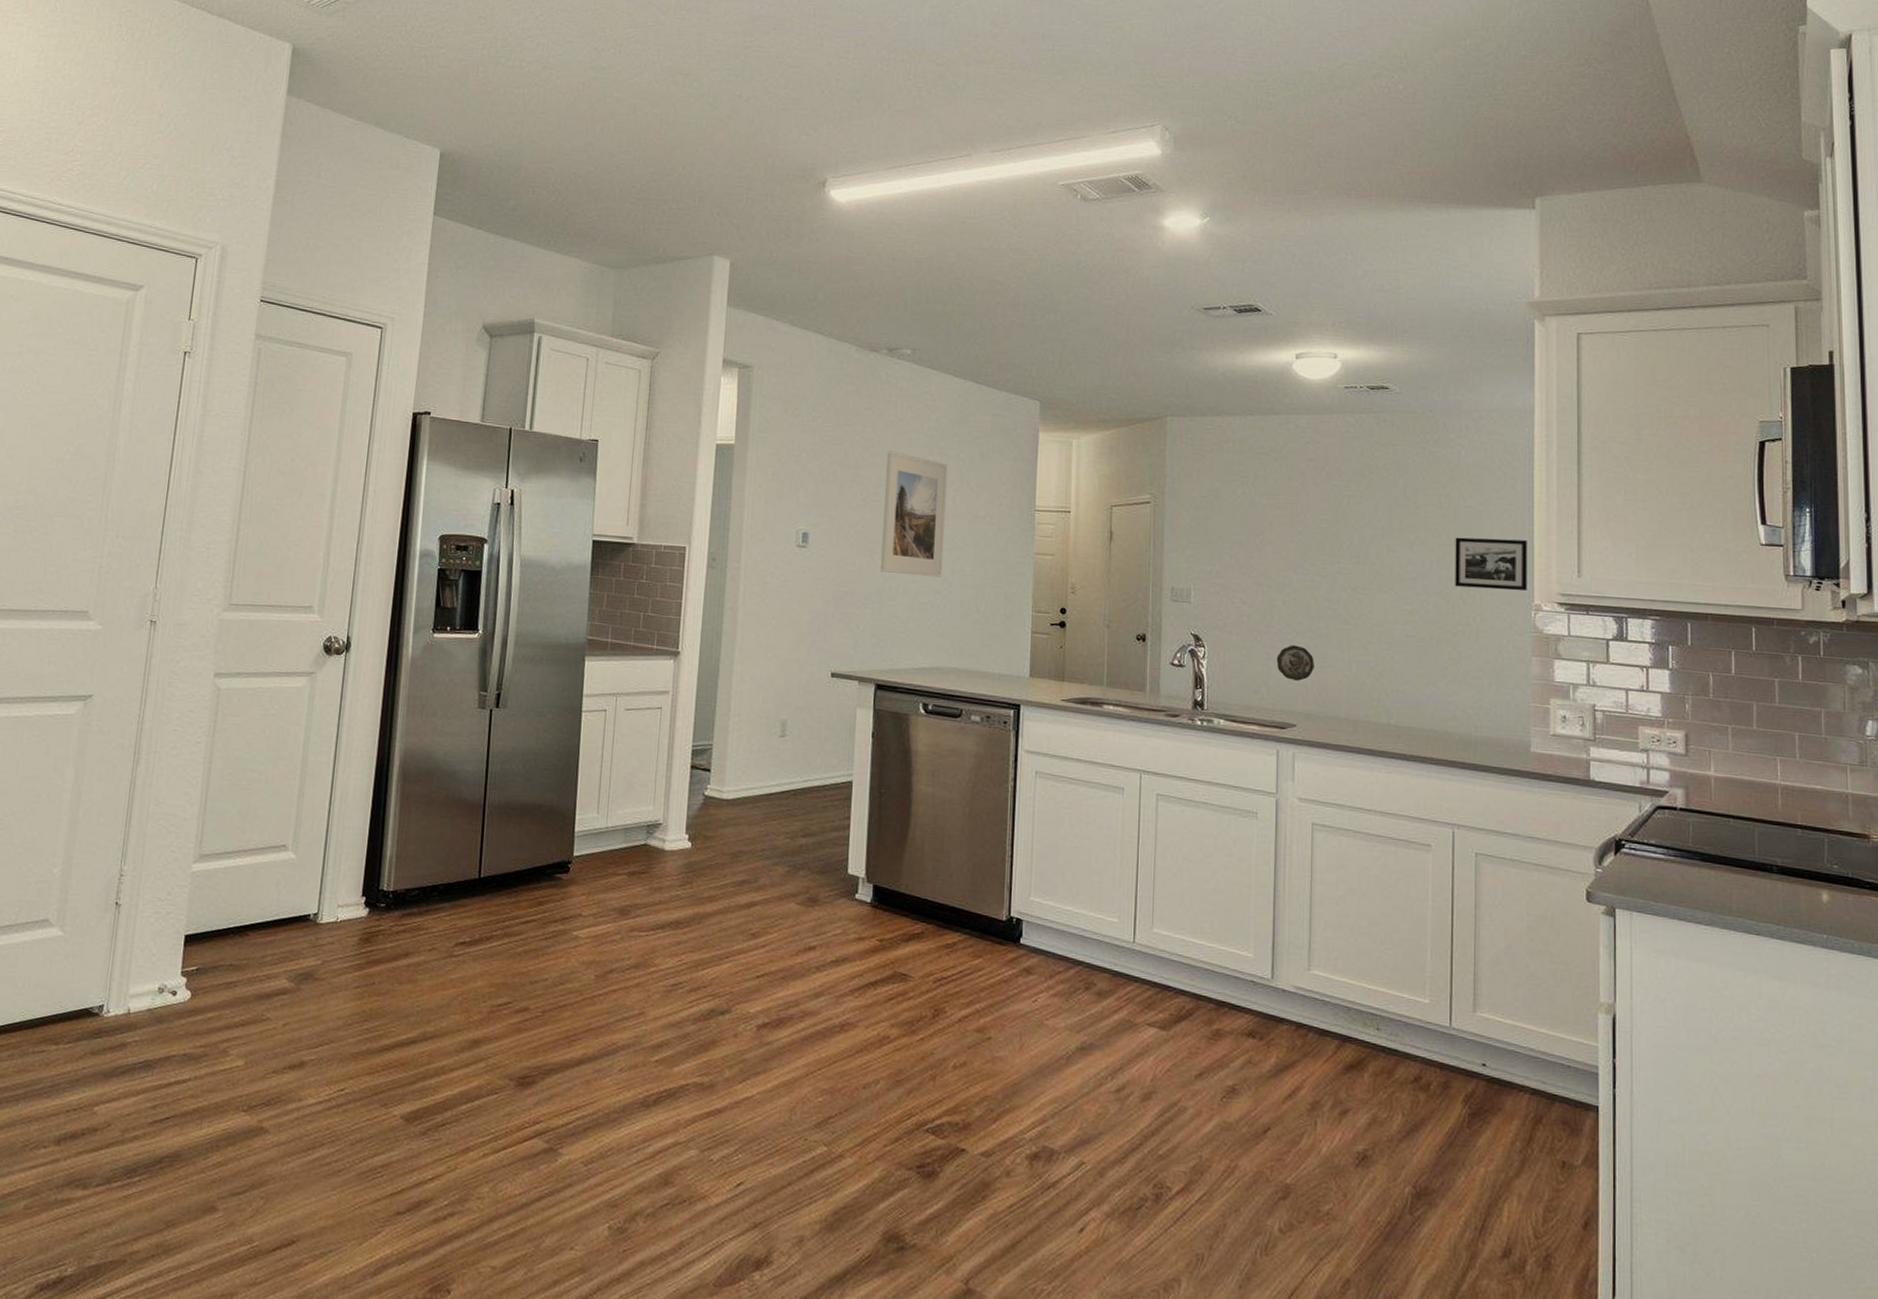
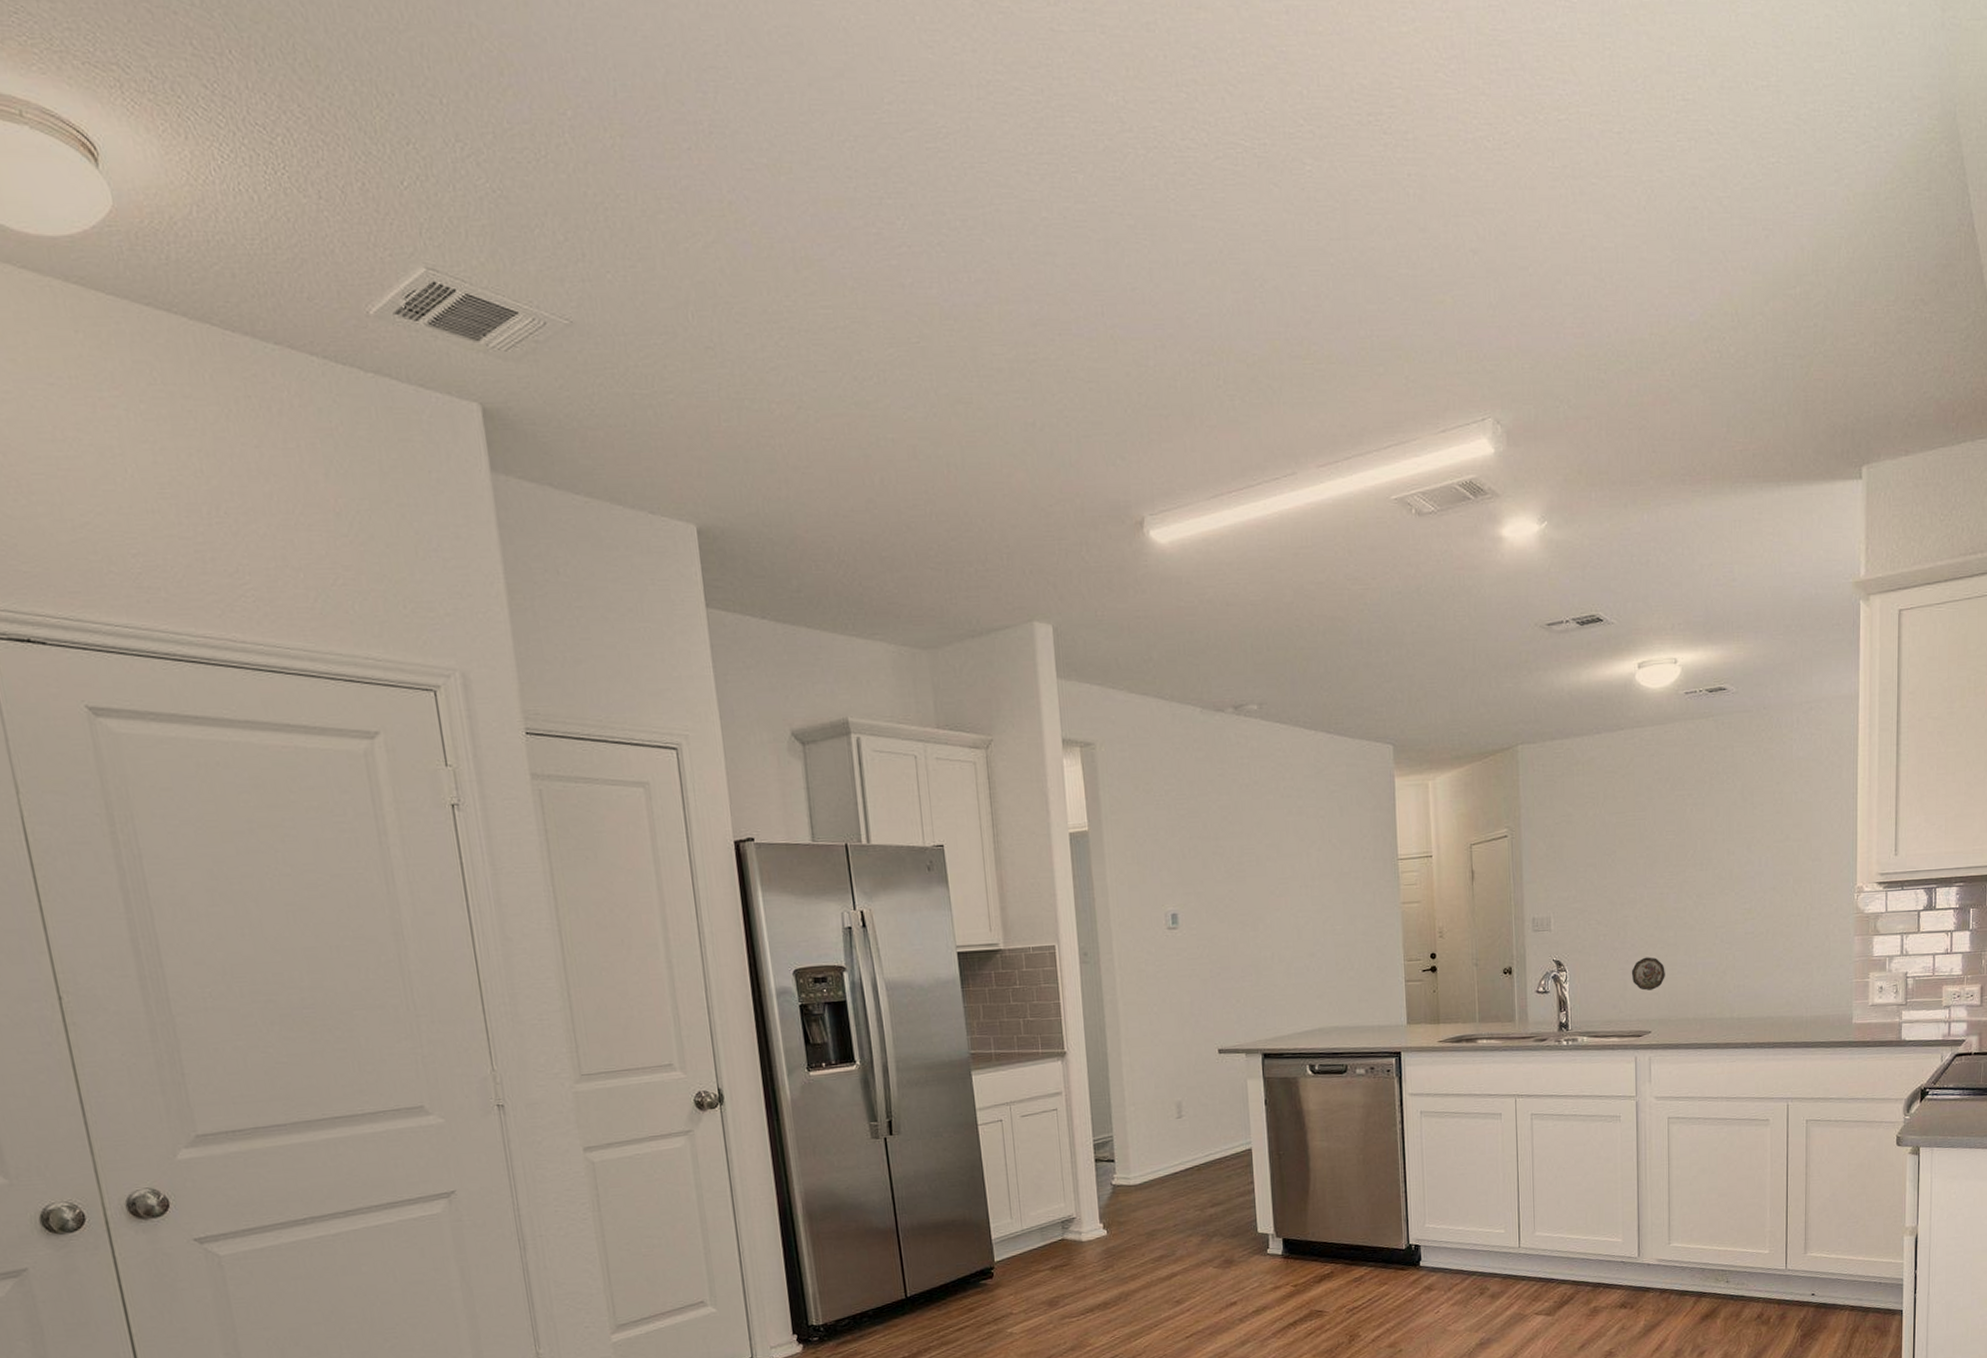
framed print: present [881,451,948,578] -> none [1246,816,1314,943]
picture frame: present [1455,537,1527,591] -> none [1788,826,1851,880]

